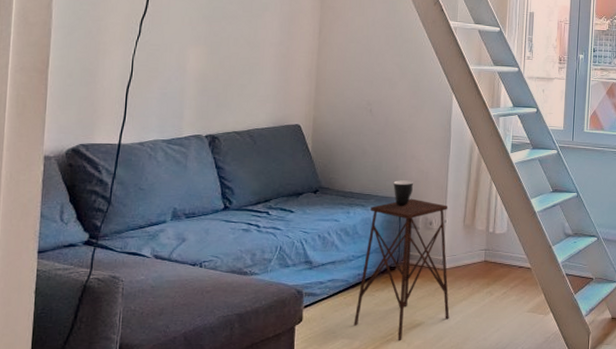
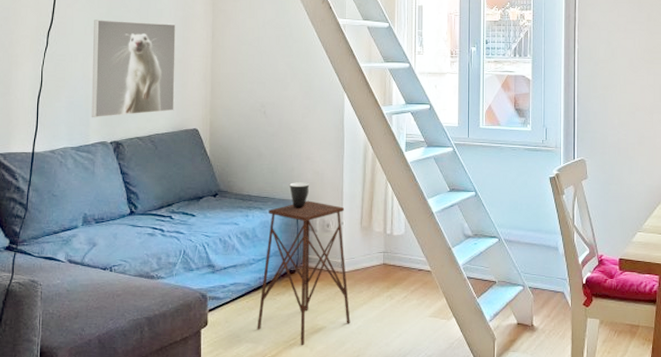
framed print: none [185,10,281,111] -> present [91,20,176,118]

